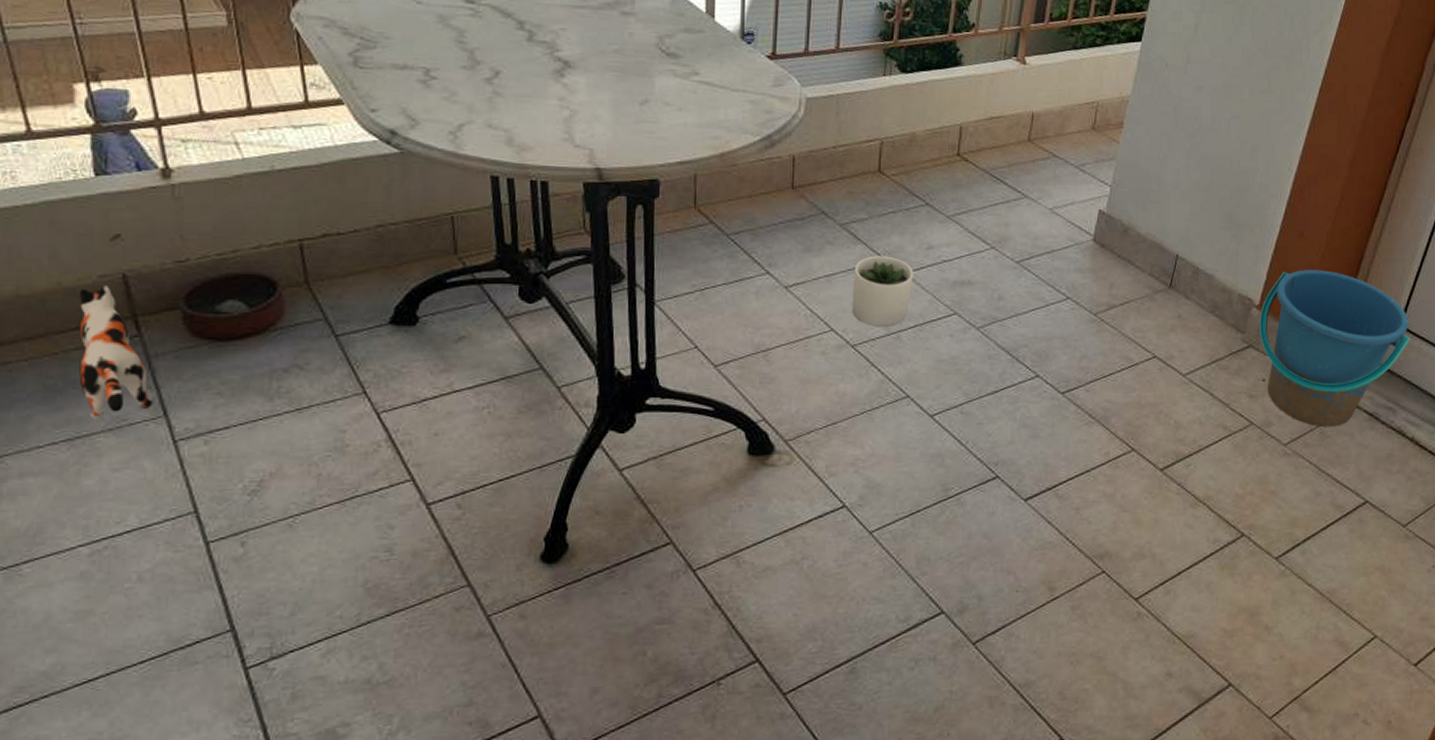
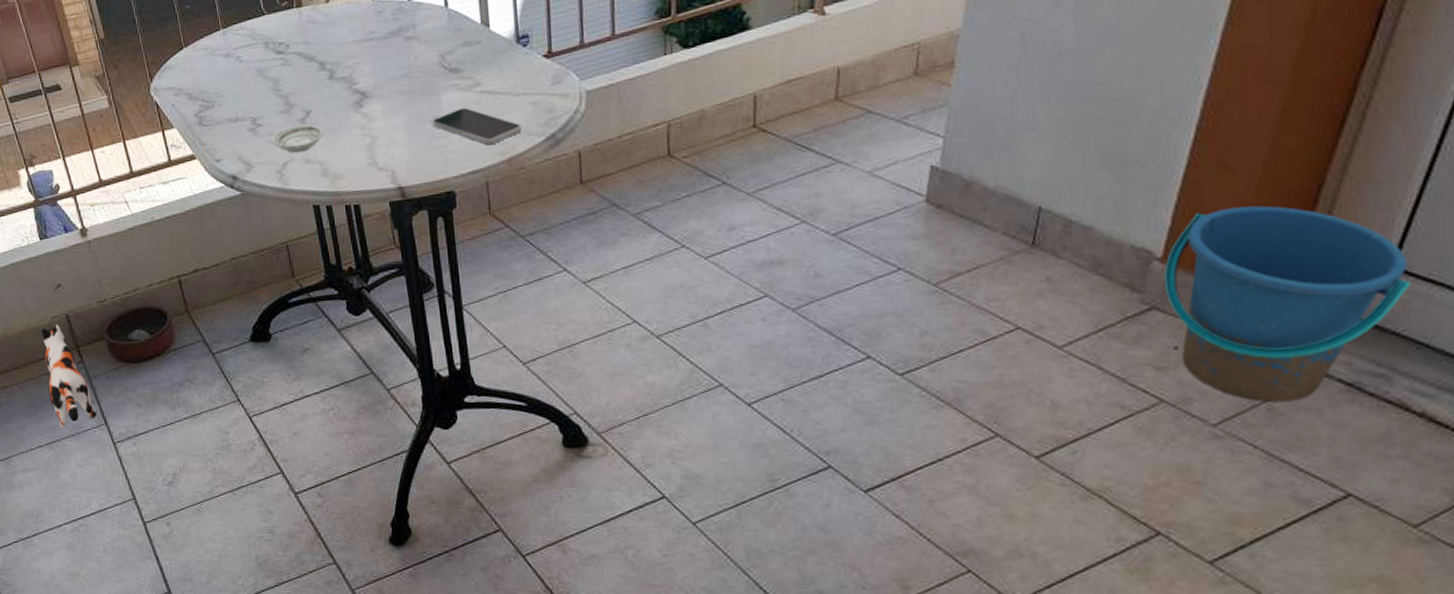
saucer: none [446,85,514,115] -> present [271,124,324,153]
mobile phone: none [642,94,737,138] -> present [432,107,522,145]
planter: present [852,255,914,326] -> none [651,242,716,315]

